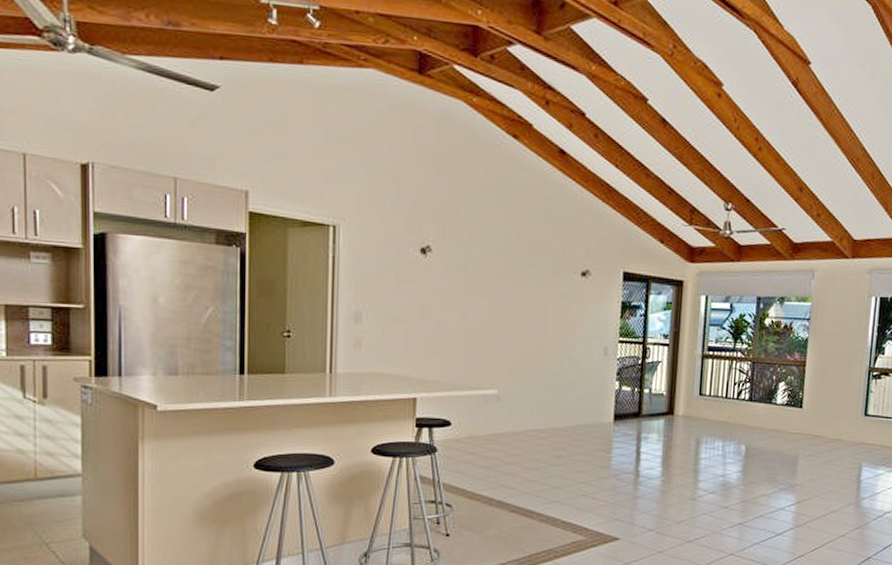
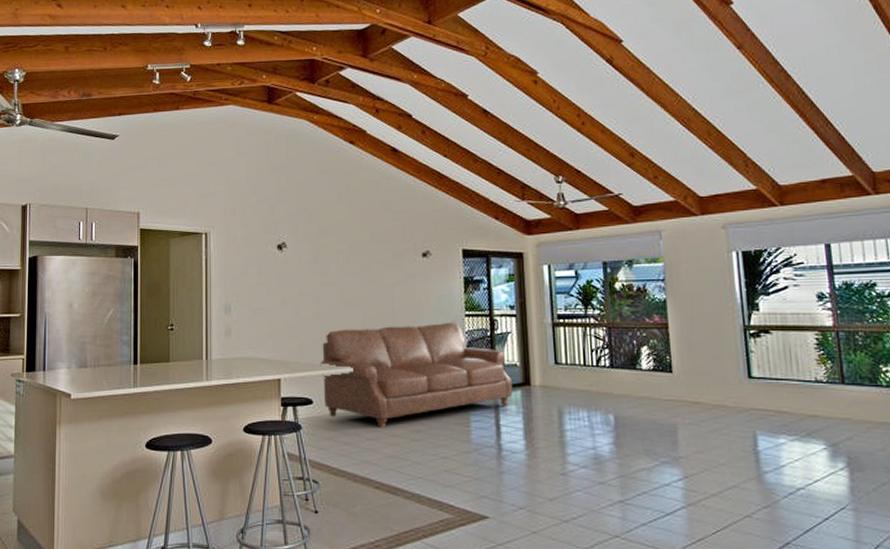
sofa: none [461,348,657,453] -> present [320,323,513,428]

